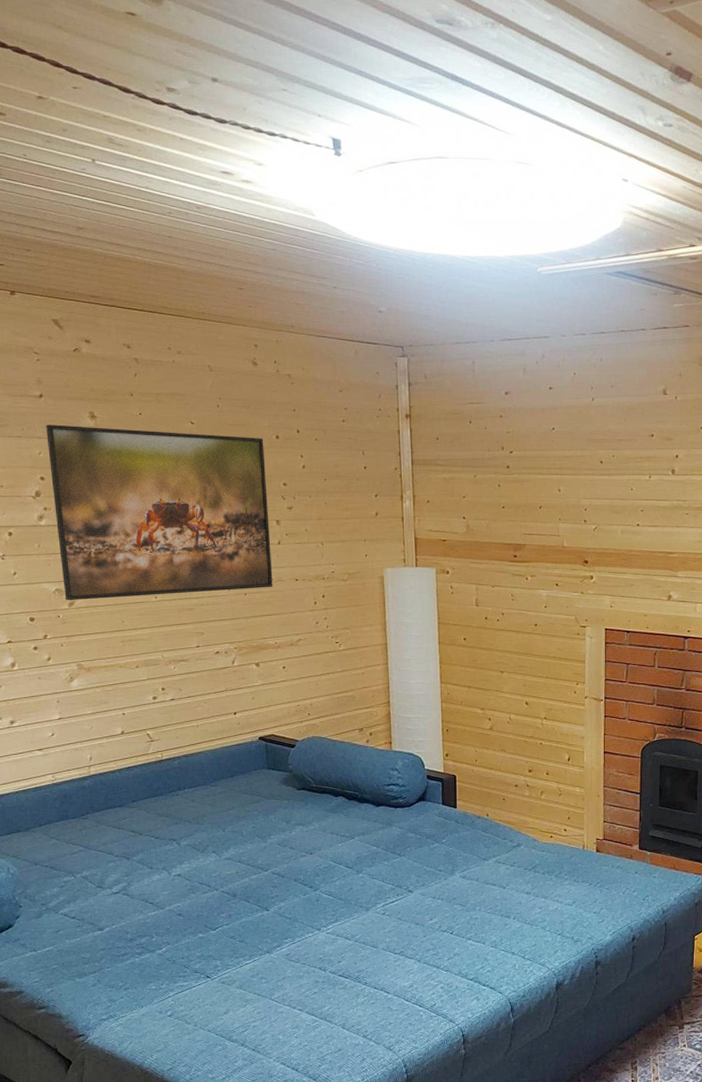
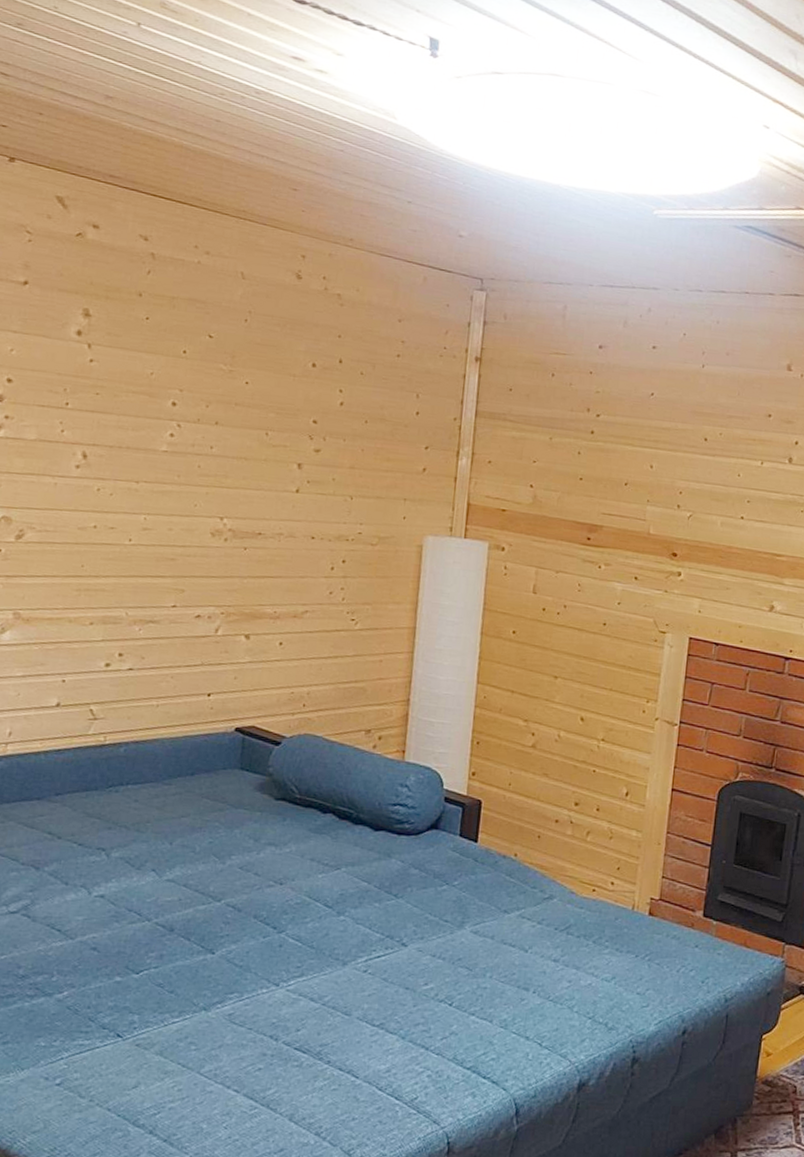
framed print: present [45,424,273,601] -> none [12,317,297,544]

